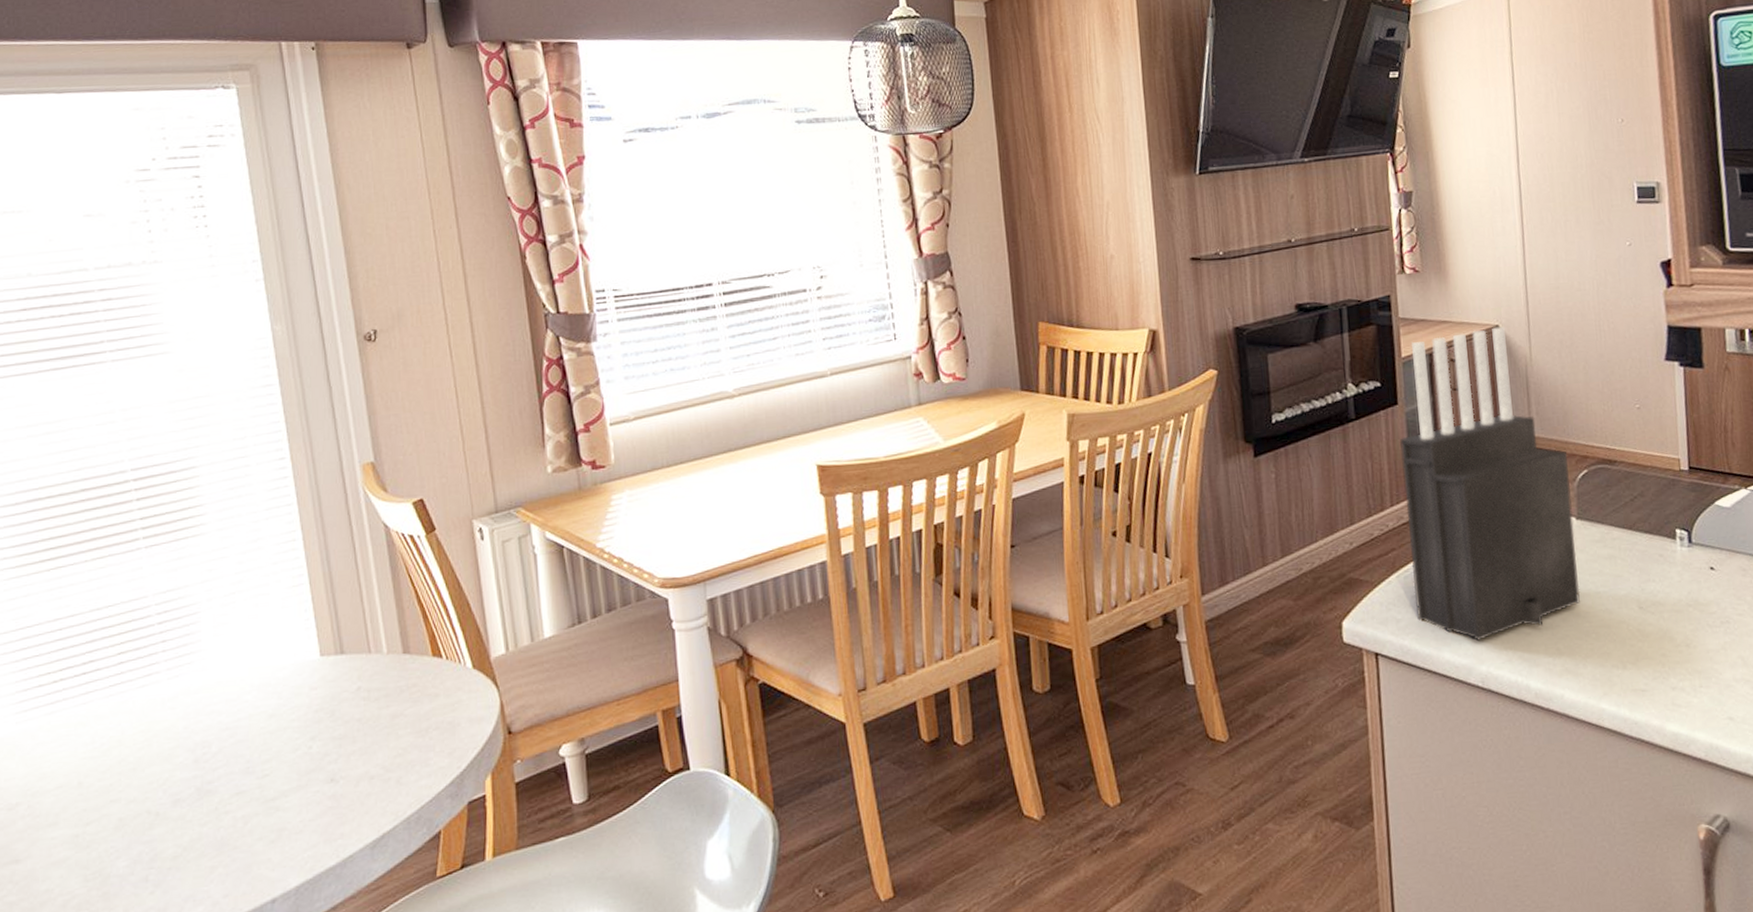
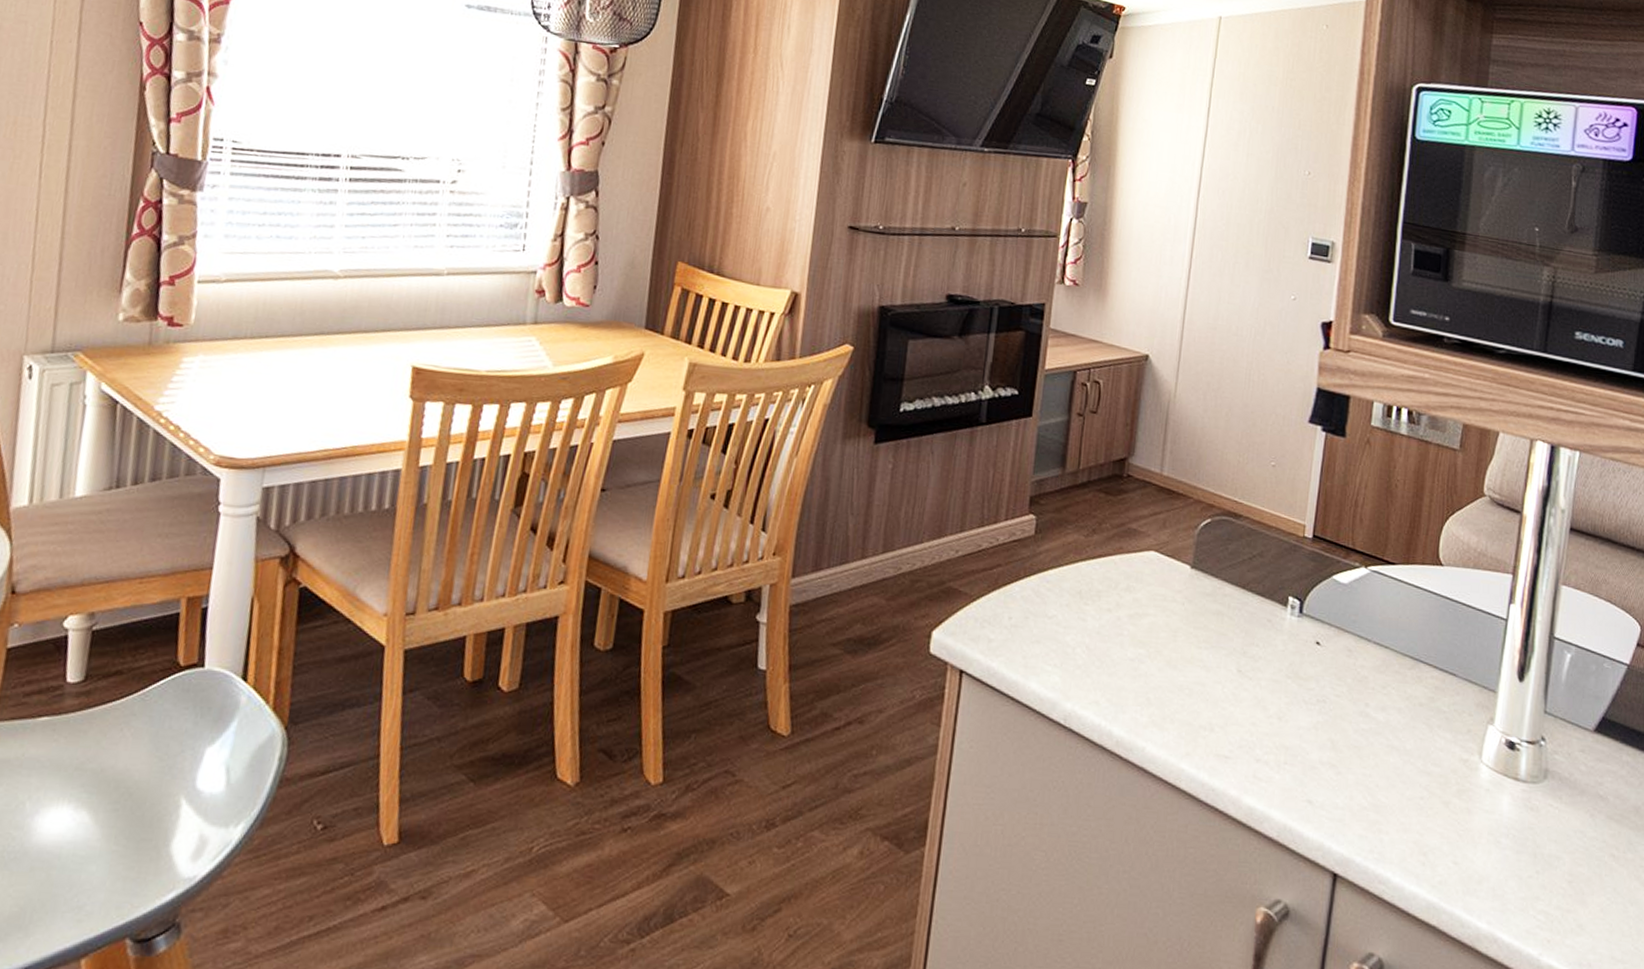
knife block: present [1400,326,1580,641] -> none [1010,355,1193,676]

